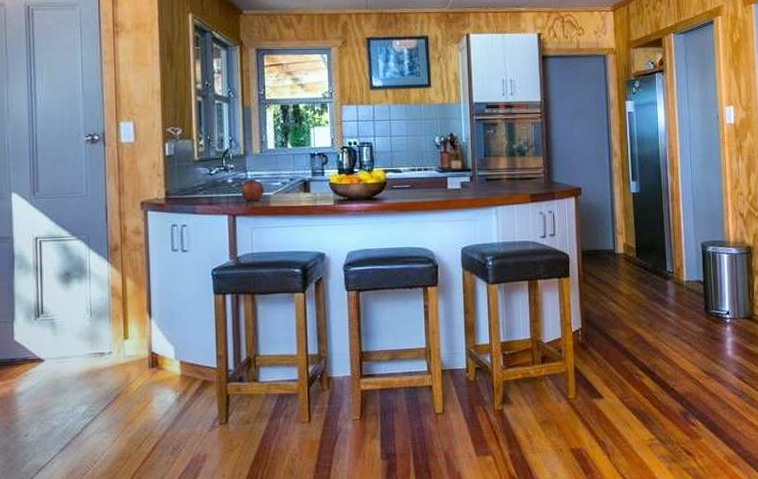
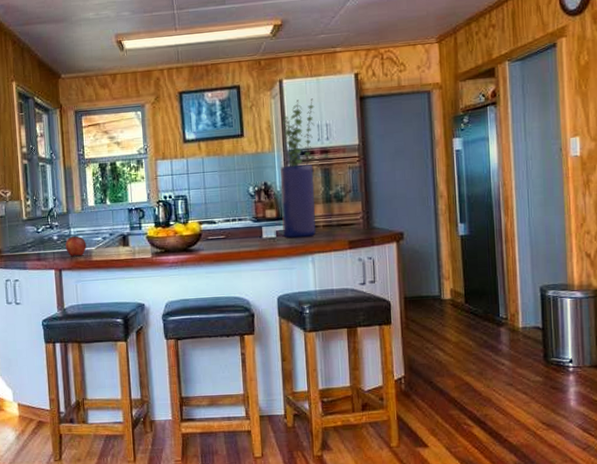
vase: none [466,54,500,191] -> present [280,98,317,240]

